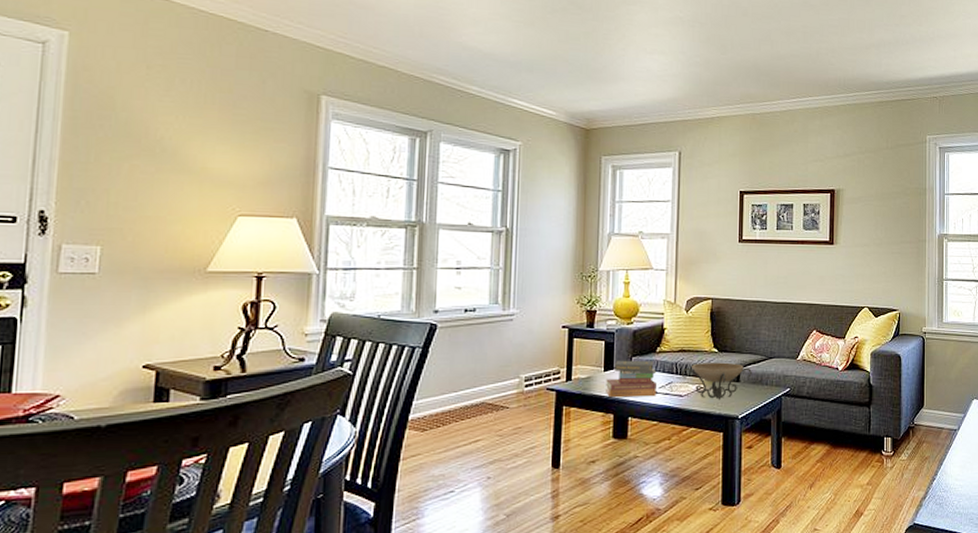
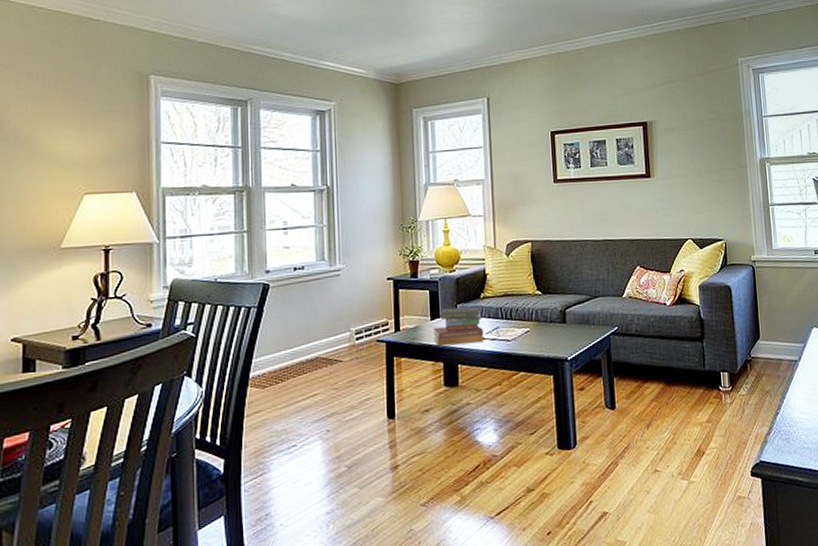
decorative bowl: present [681,362,752,400] -> none [506,304,578,343]

